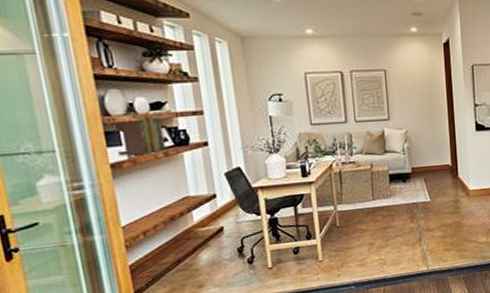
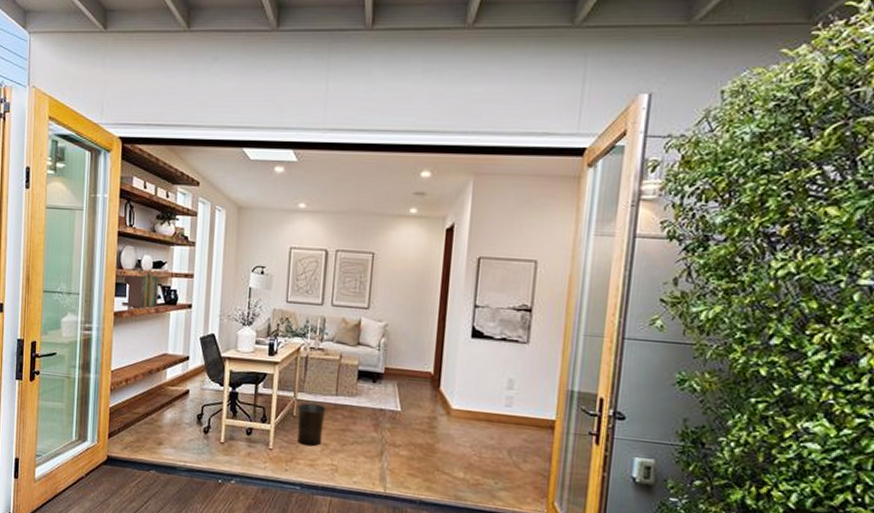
waste bin: none [339,211,368,250] -> present [297,403,326,447]

